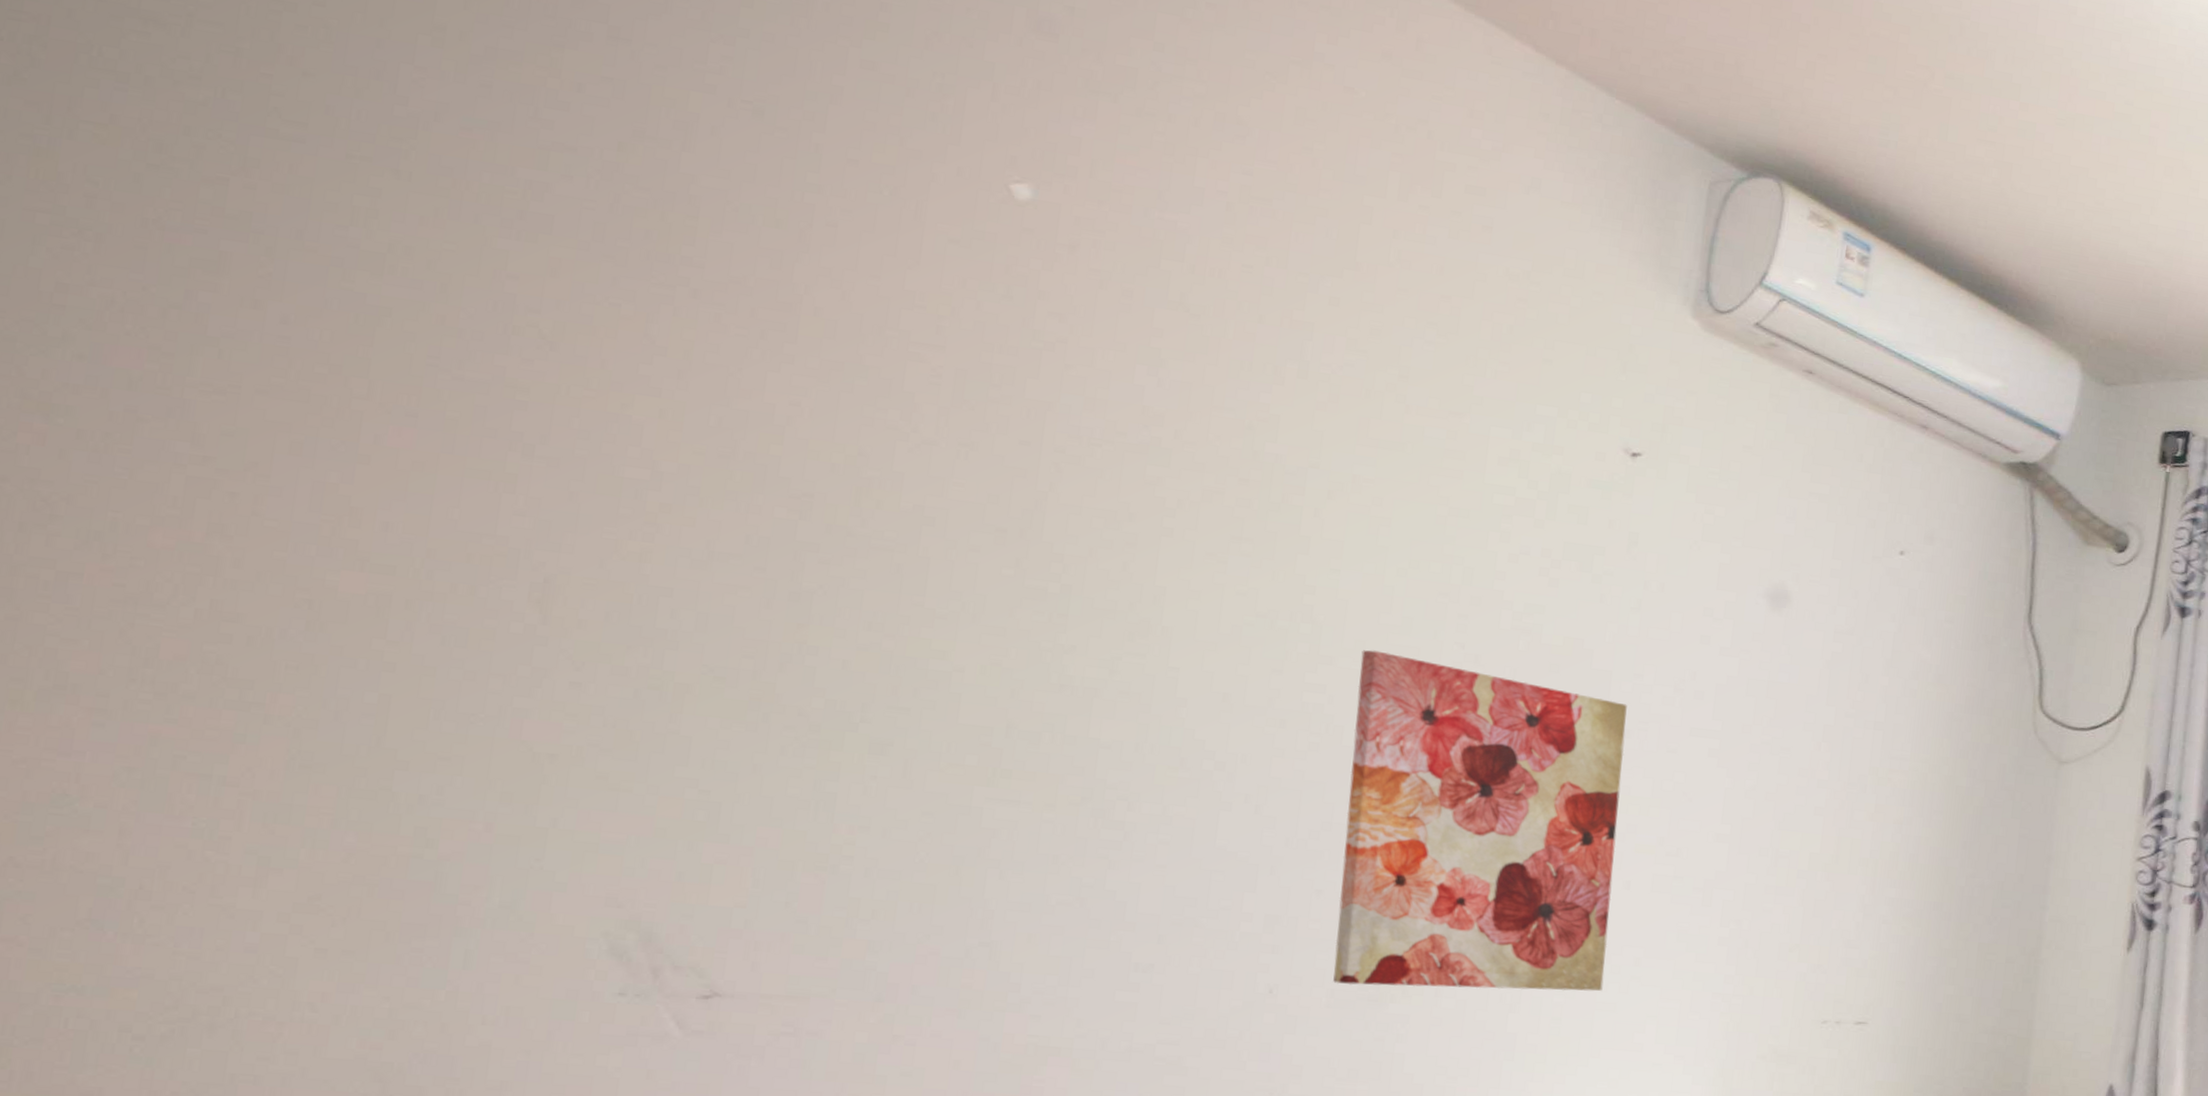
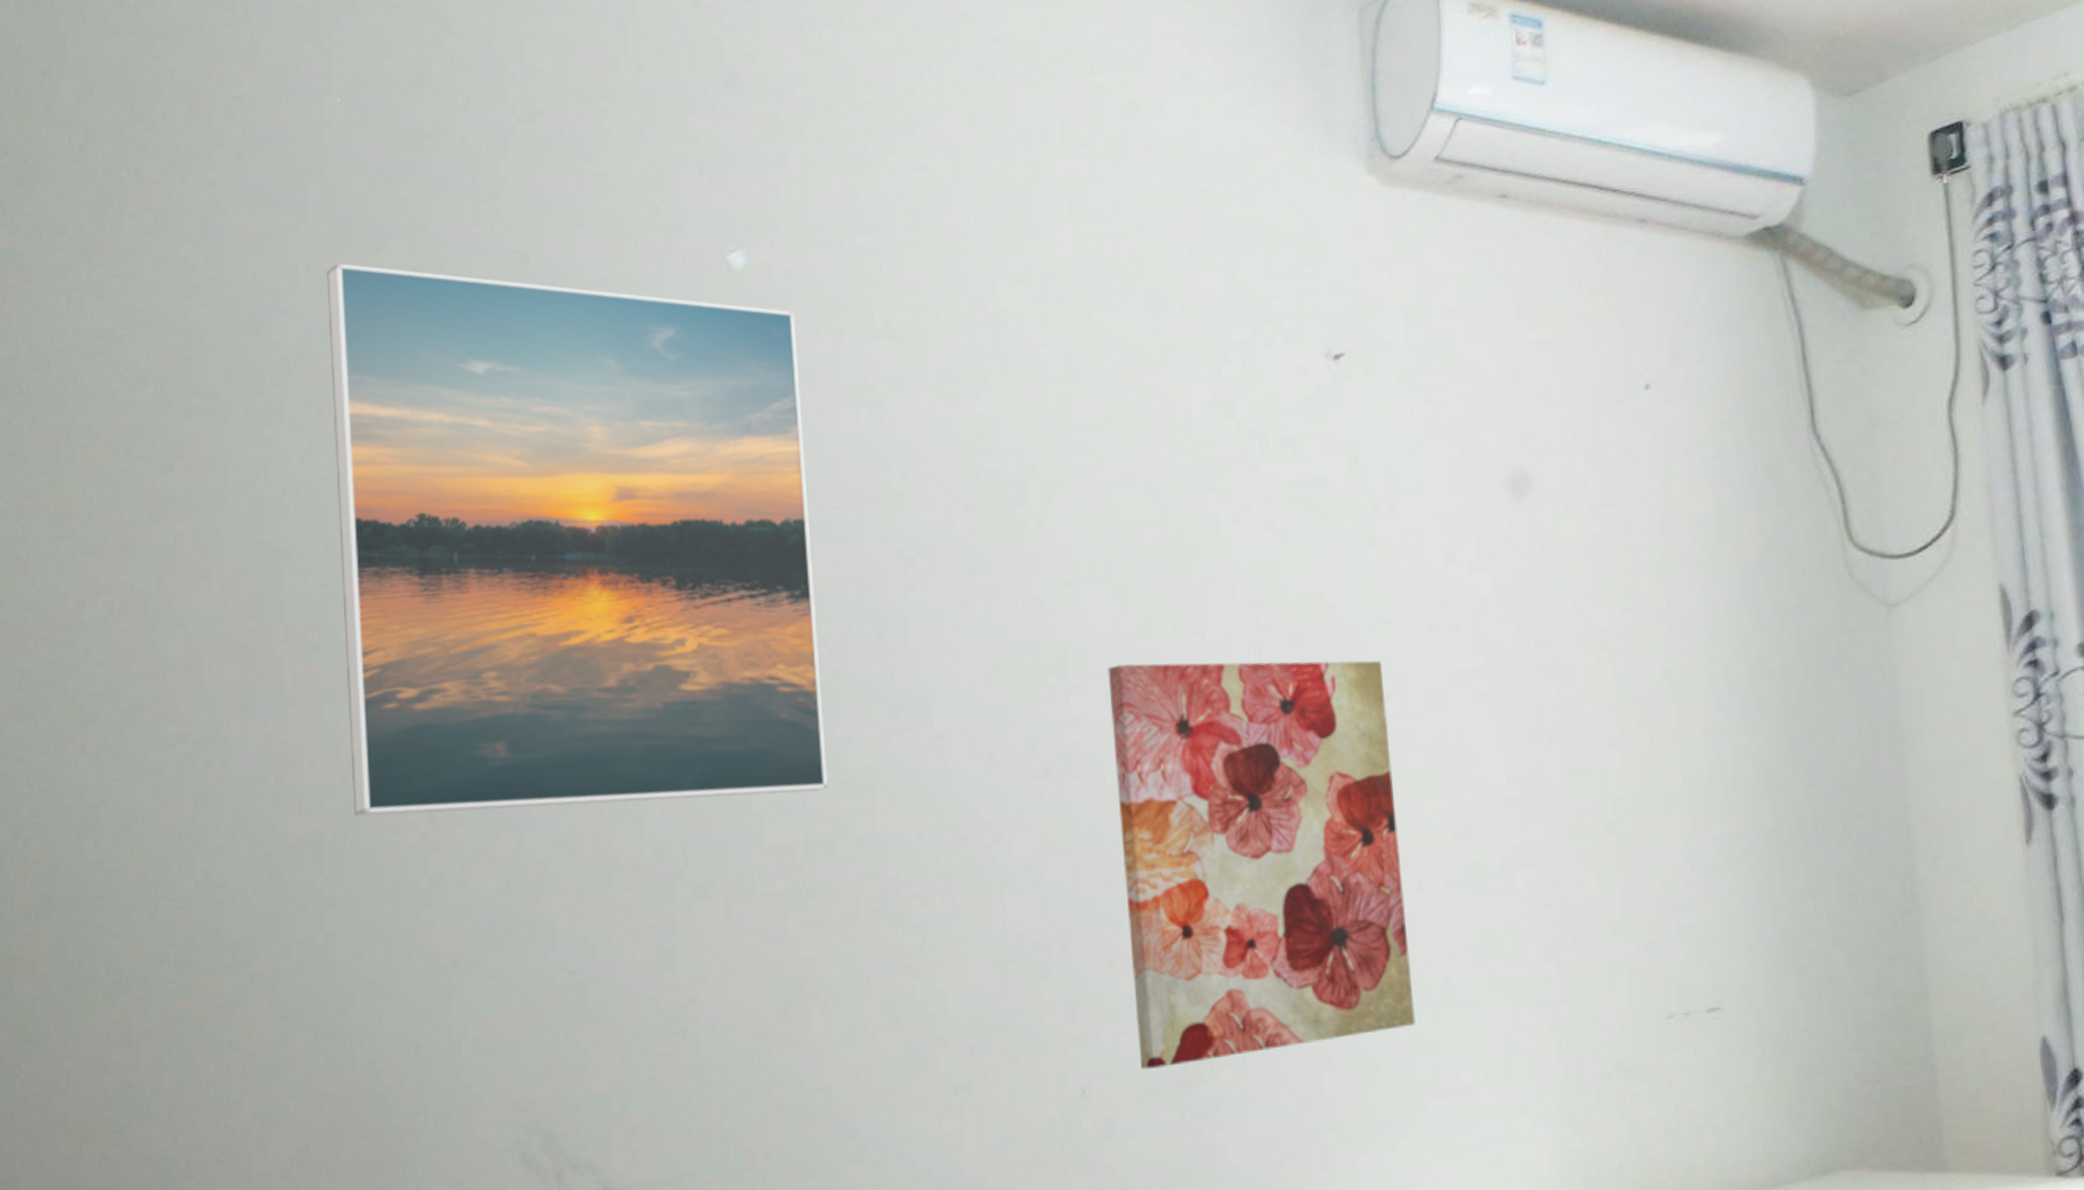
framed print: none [437,42,1081,687] -> present [326,263,829,817]

